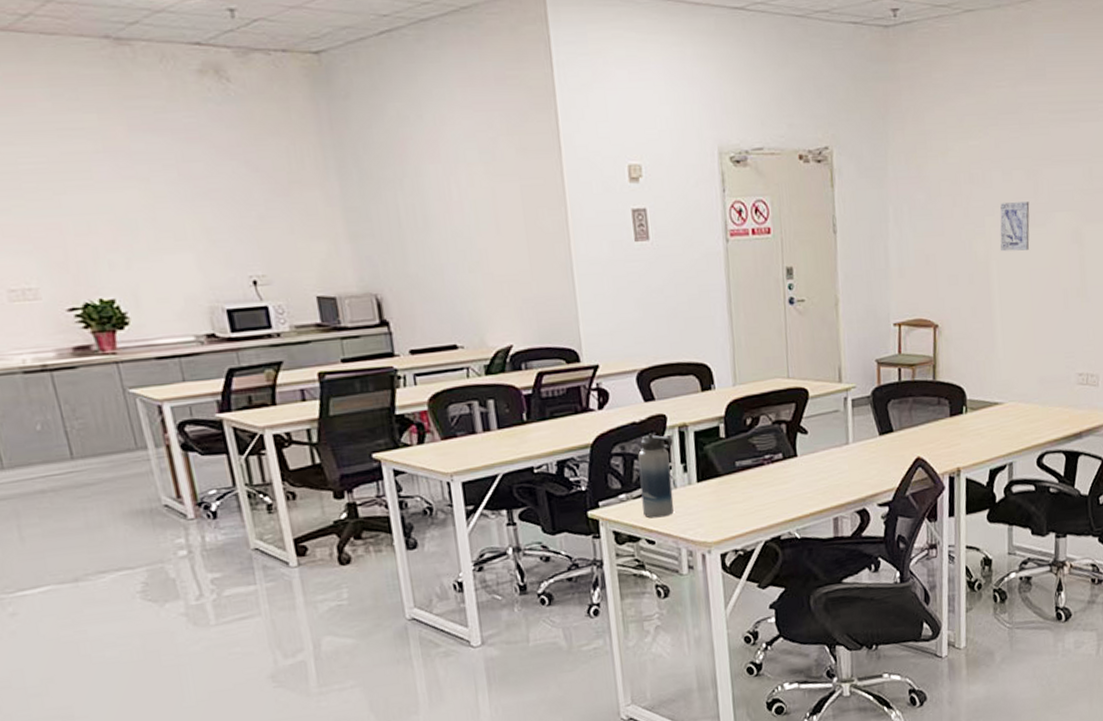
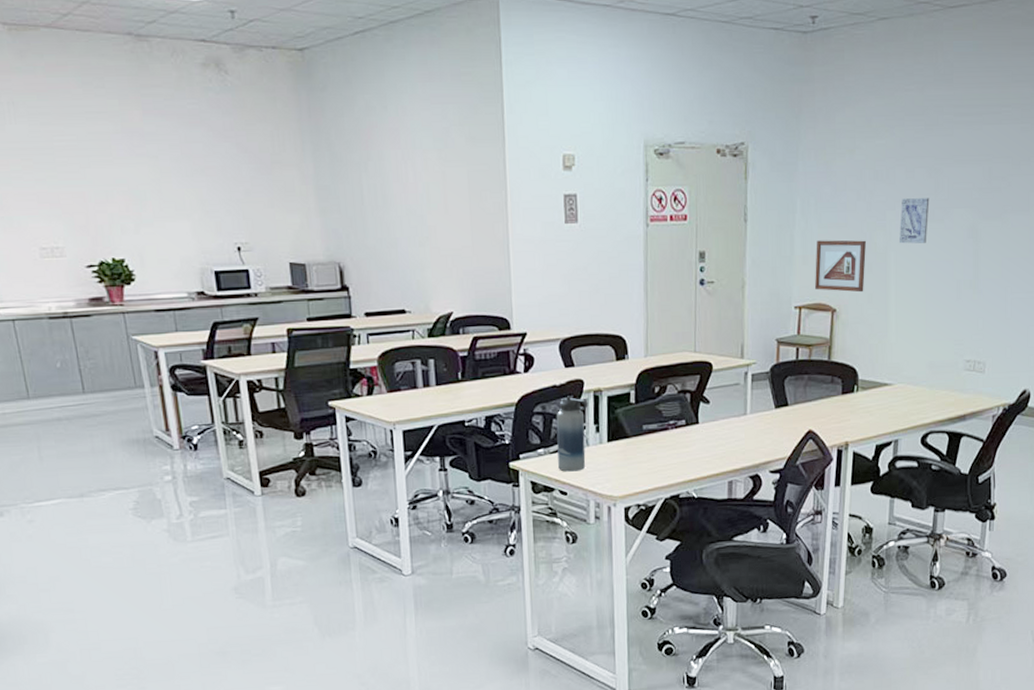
picture frame: none [912,249,967,306] -> present [815,240,866,293]

